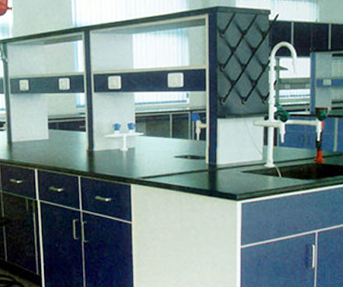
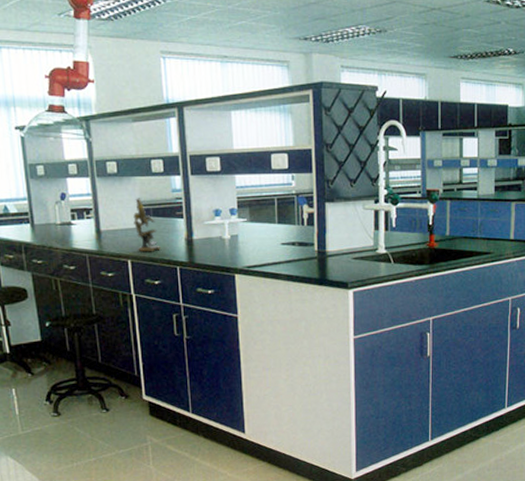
microscope: none [41,113,65,161] -> present [133,198,162,251]

